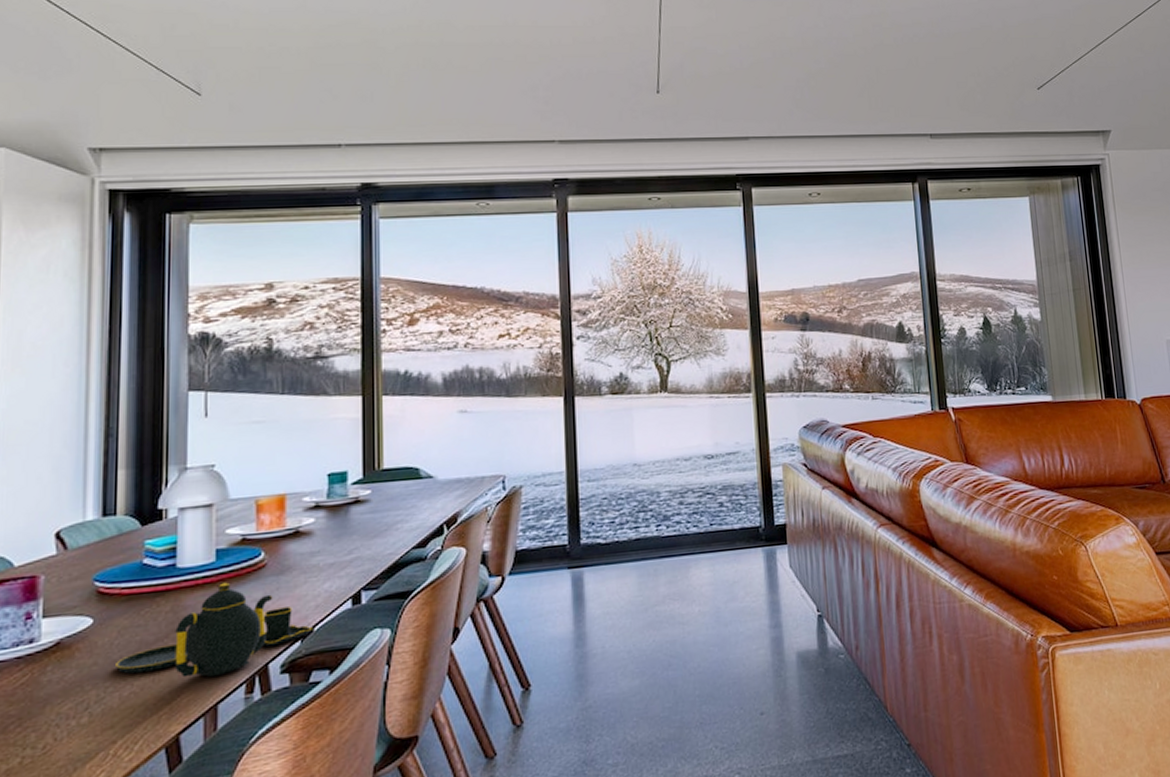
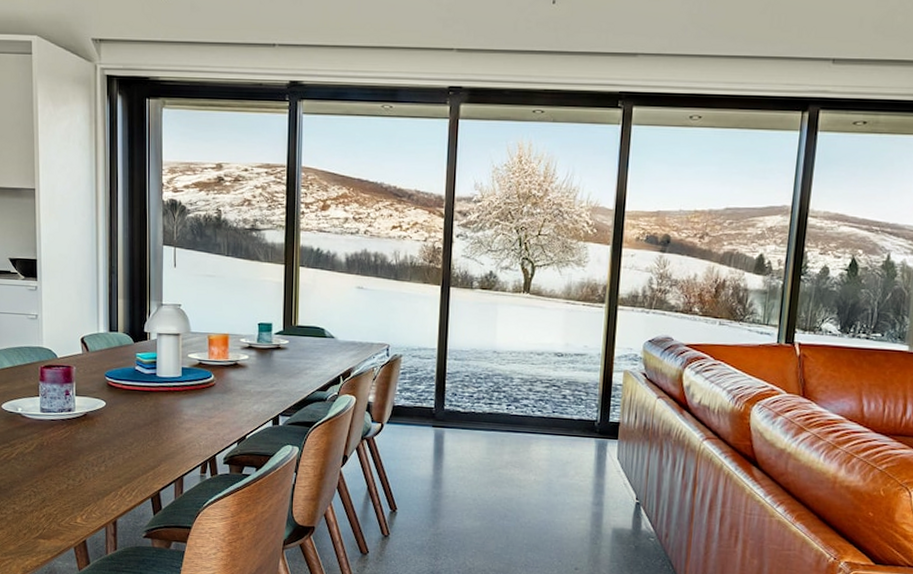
teapot: present [116,582,313,678] -> none [120,392,246,457]

